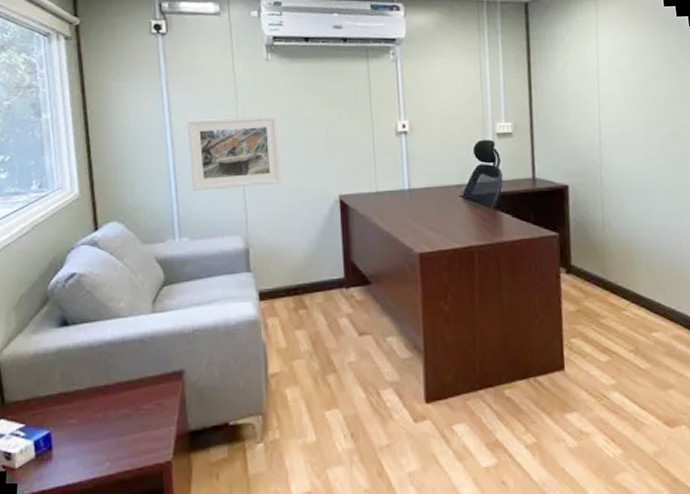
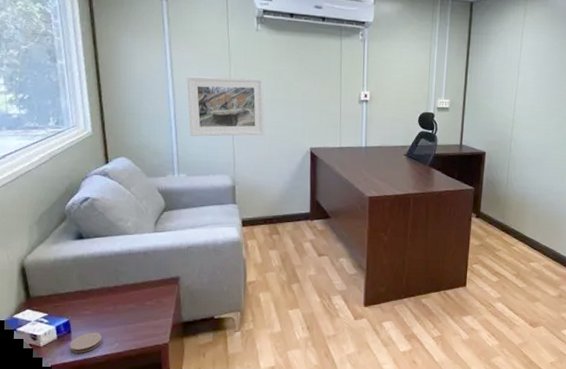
coaster: none [50,447,90,477] -> present [69,332,103,353]

